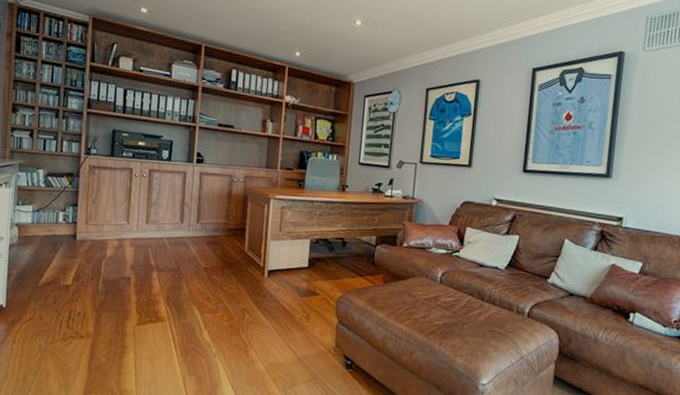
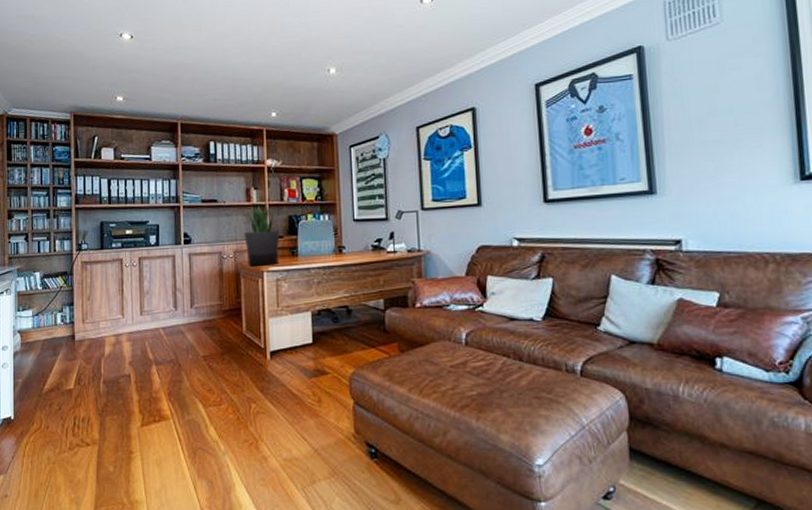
planter: none [256,133,290,194] -> present [244,203,280,267]

